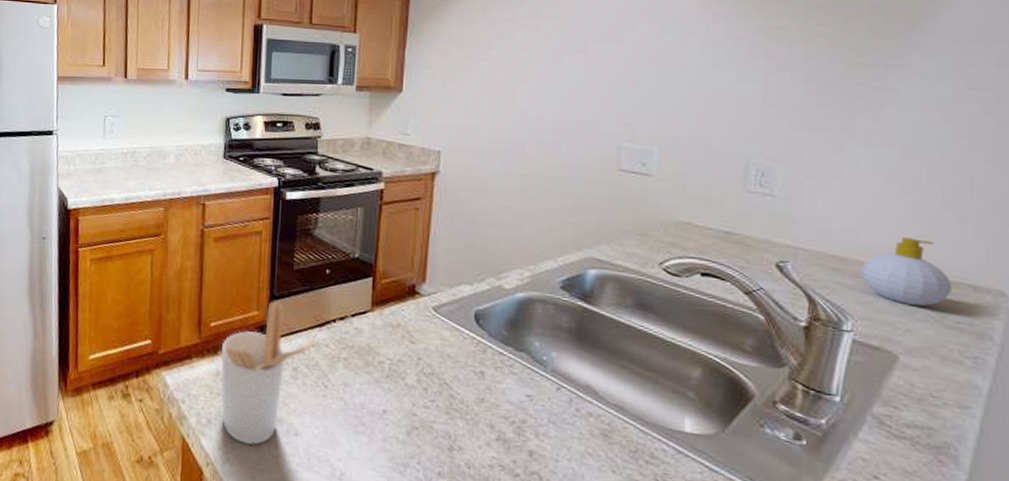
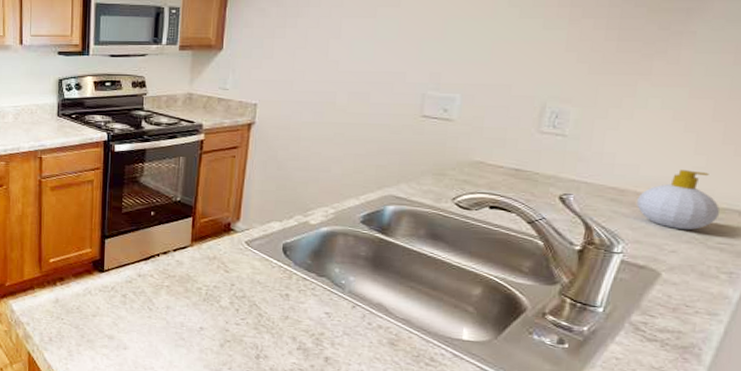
utensil holder: present [220,301,319,446] -> none [59,239,145,358]

